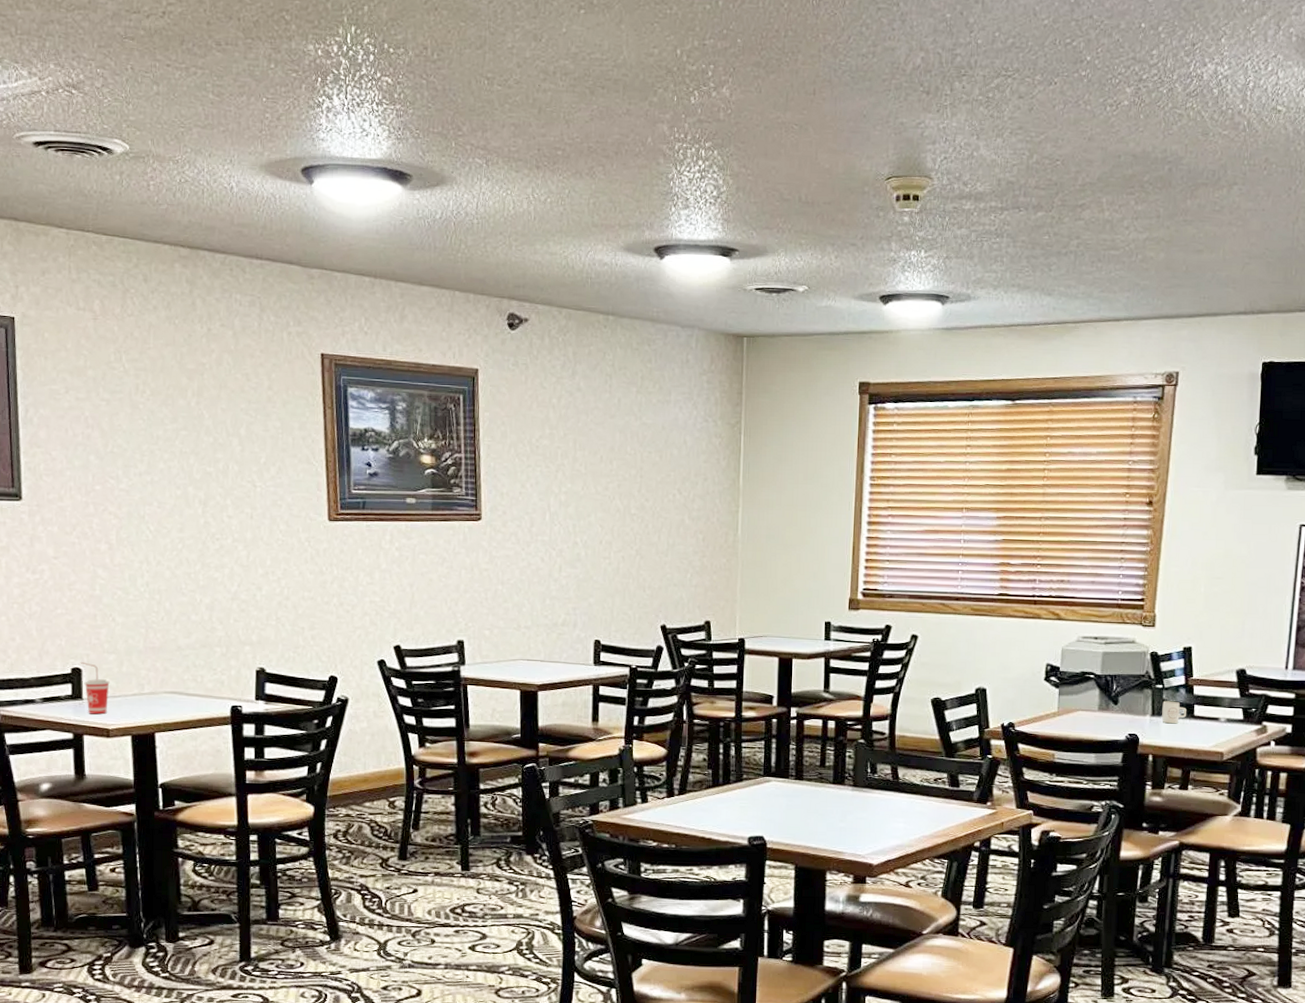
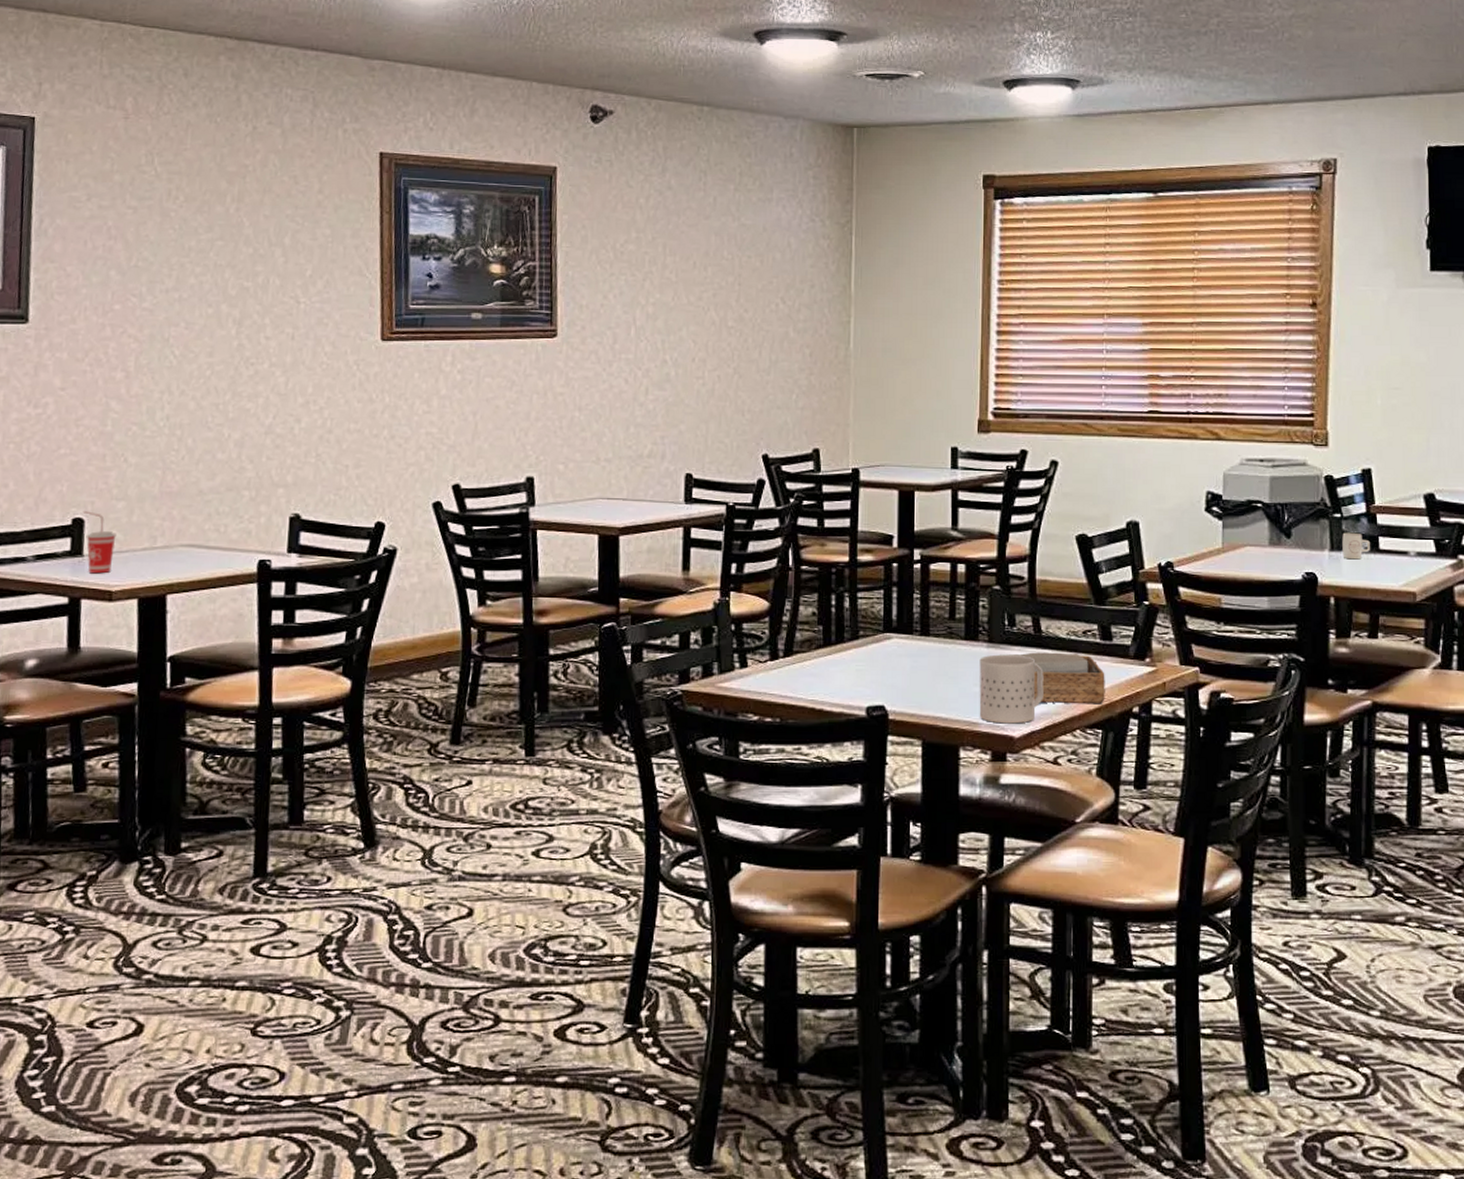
mug: none [844,796,900,854] -> present [979,654,1044,724]
napkin holder: none [870,795,952,838] -> present [1009,652,1105,703]

